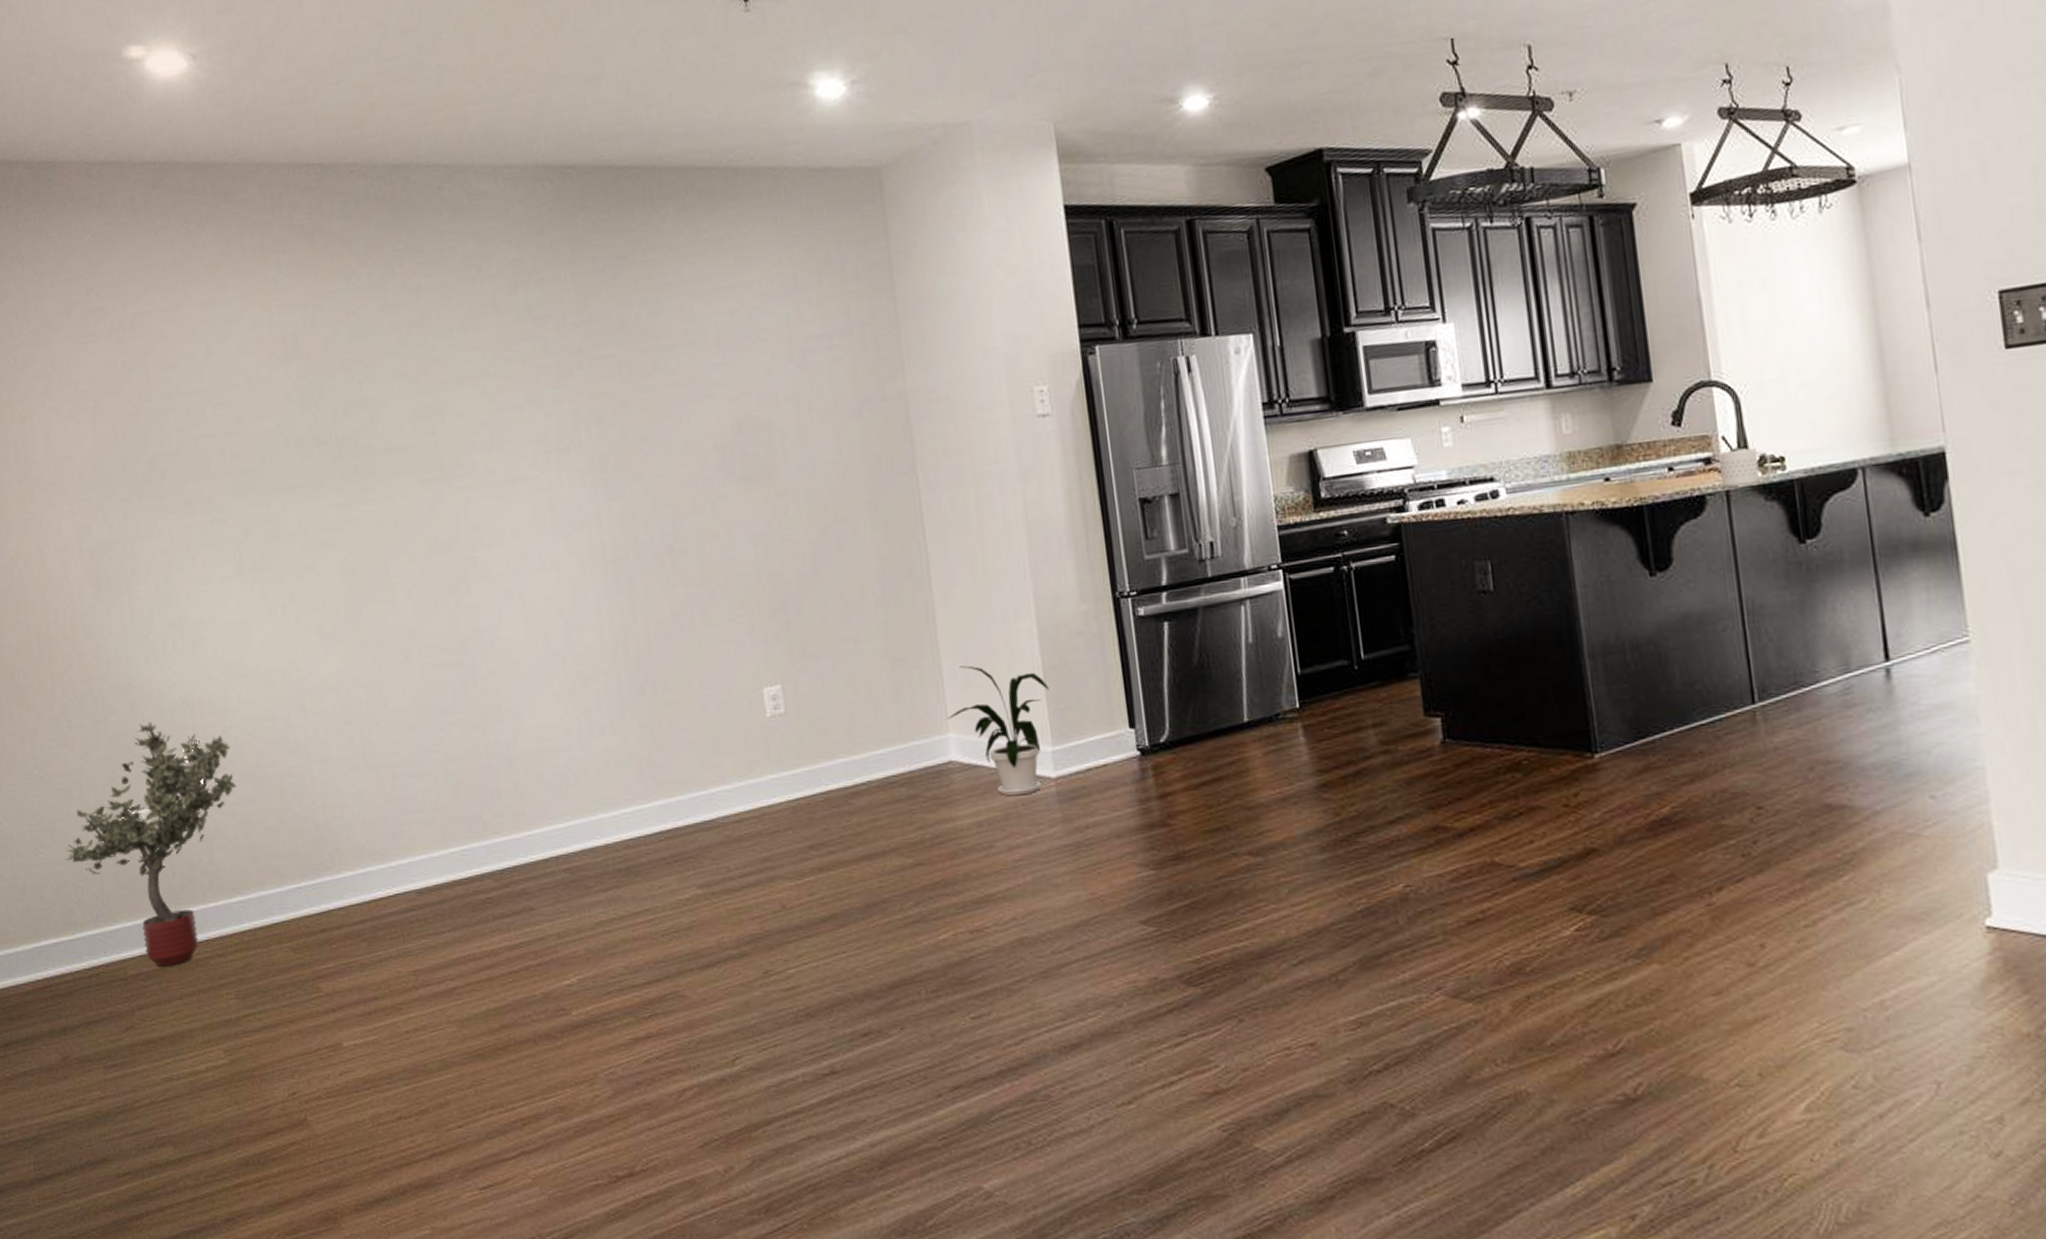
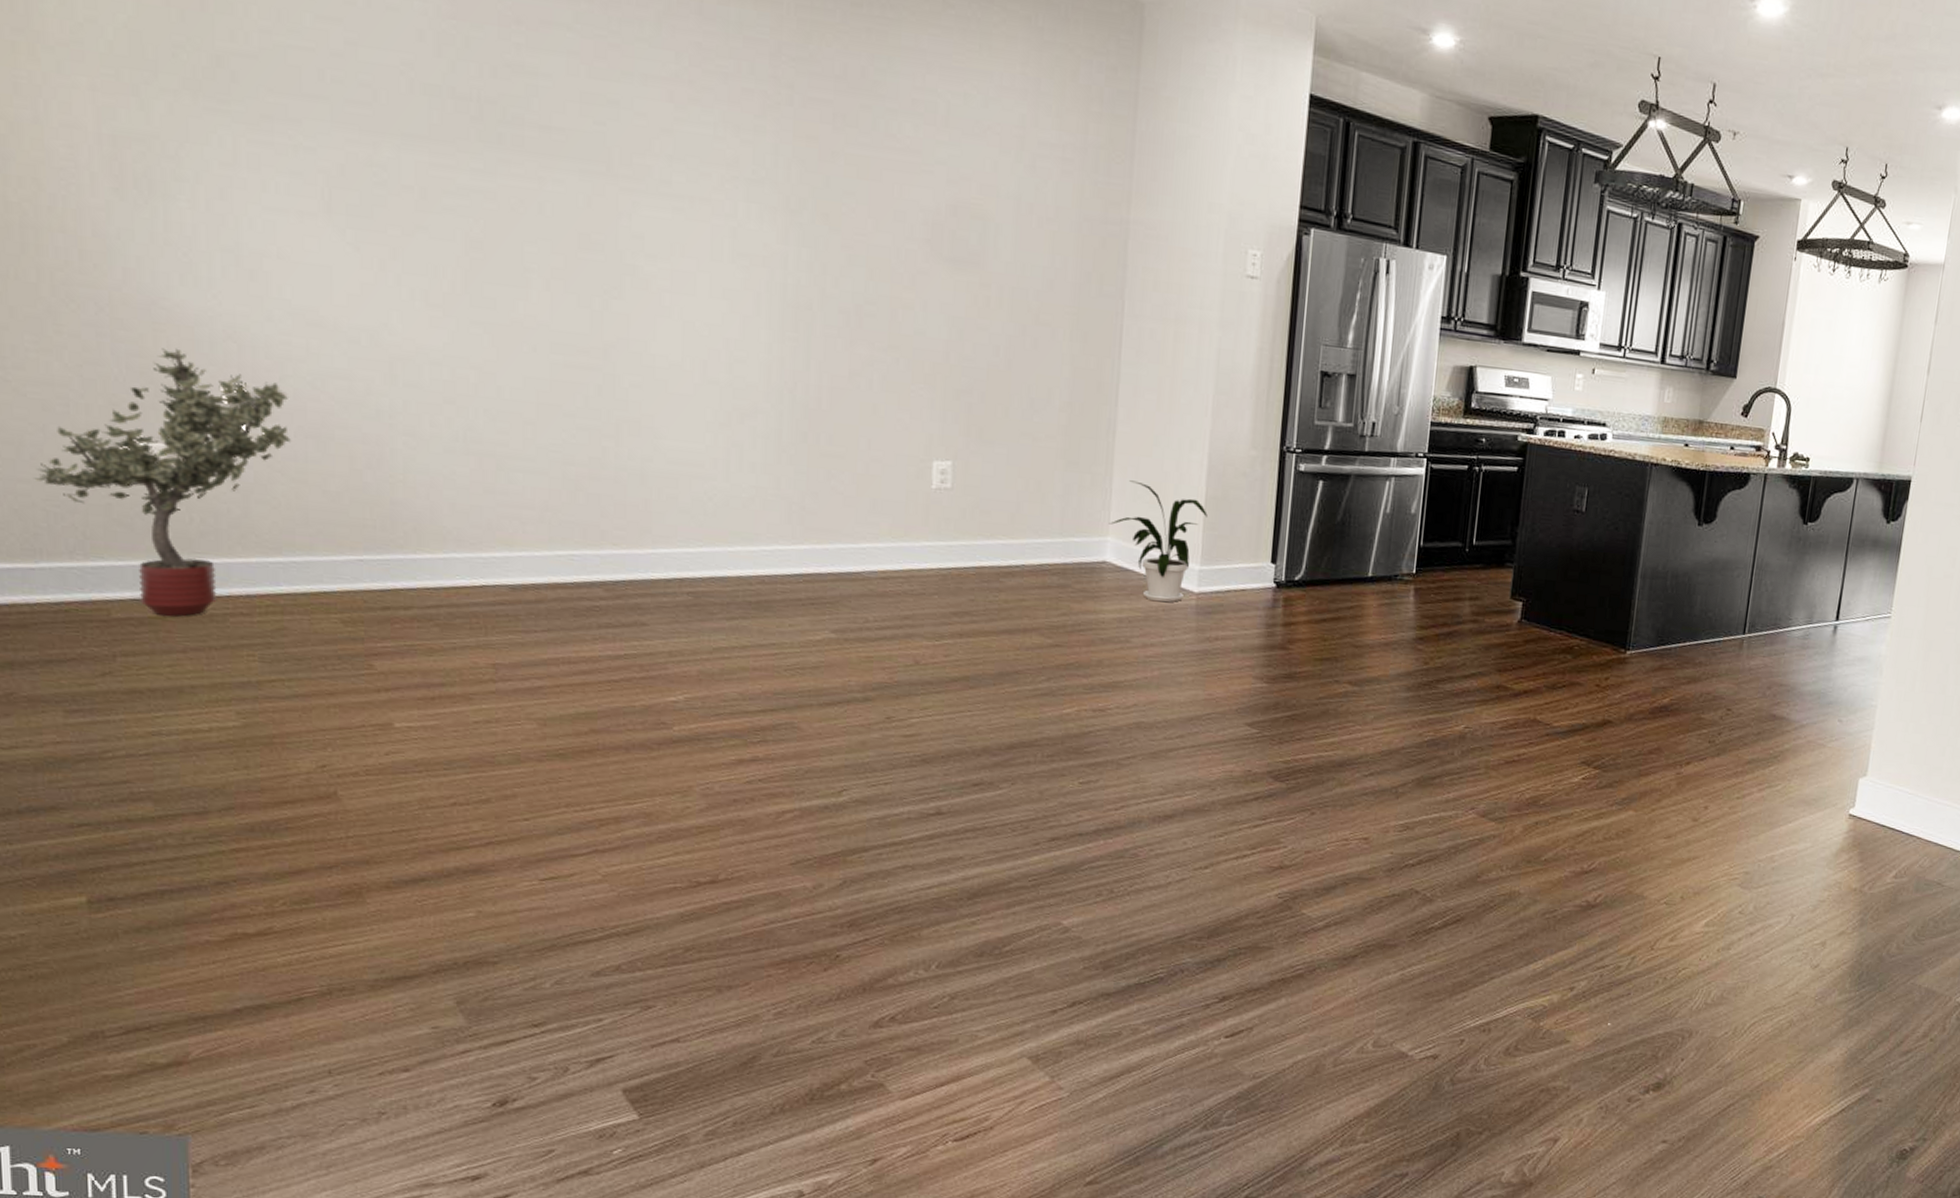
mug: present [1717,447,1773,488] -> none [1764,443,1801,474]

